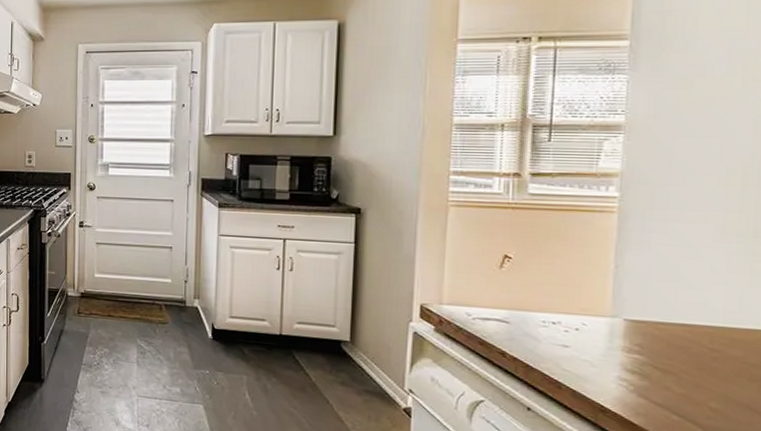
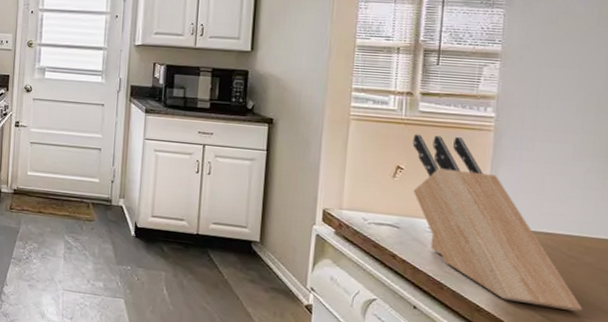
knife block: none [521,219,727,412] -> present [412,134,582,312]

